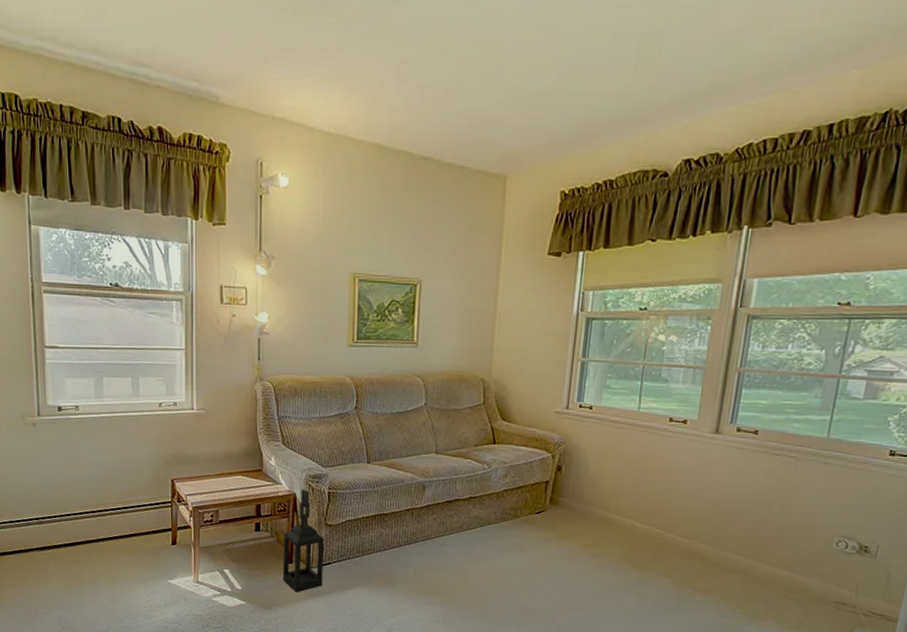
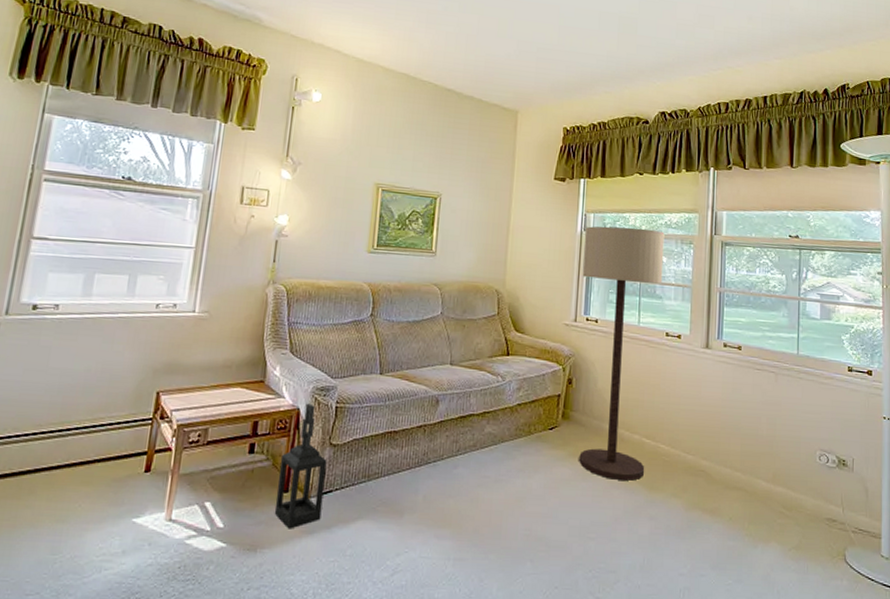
floor lamp: none [566,304,677,561] -> present [579,226,665,481]

